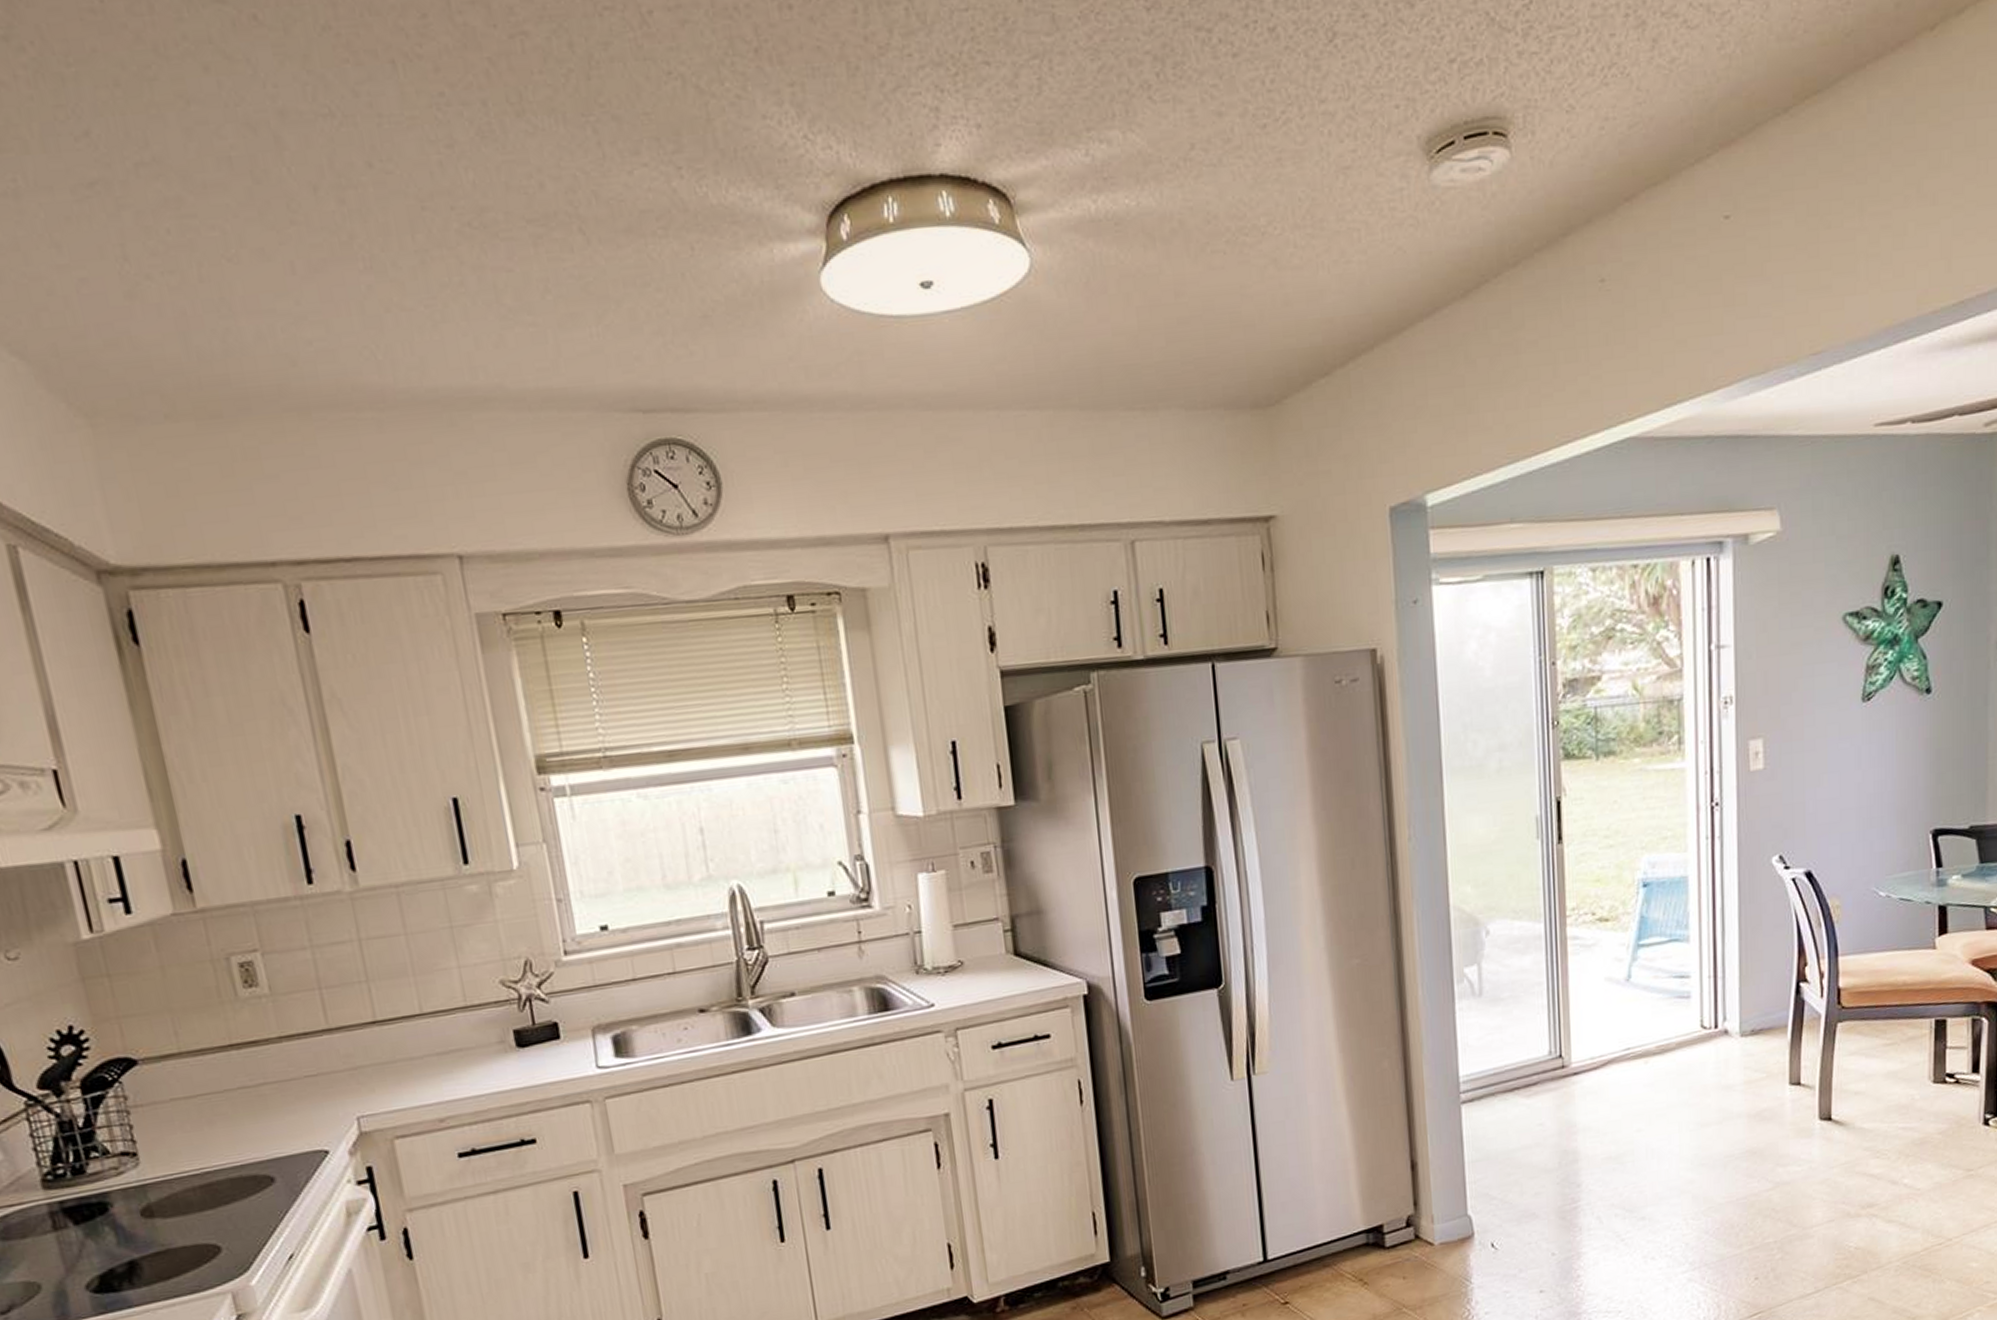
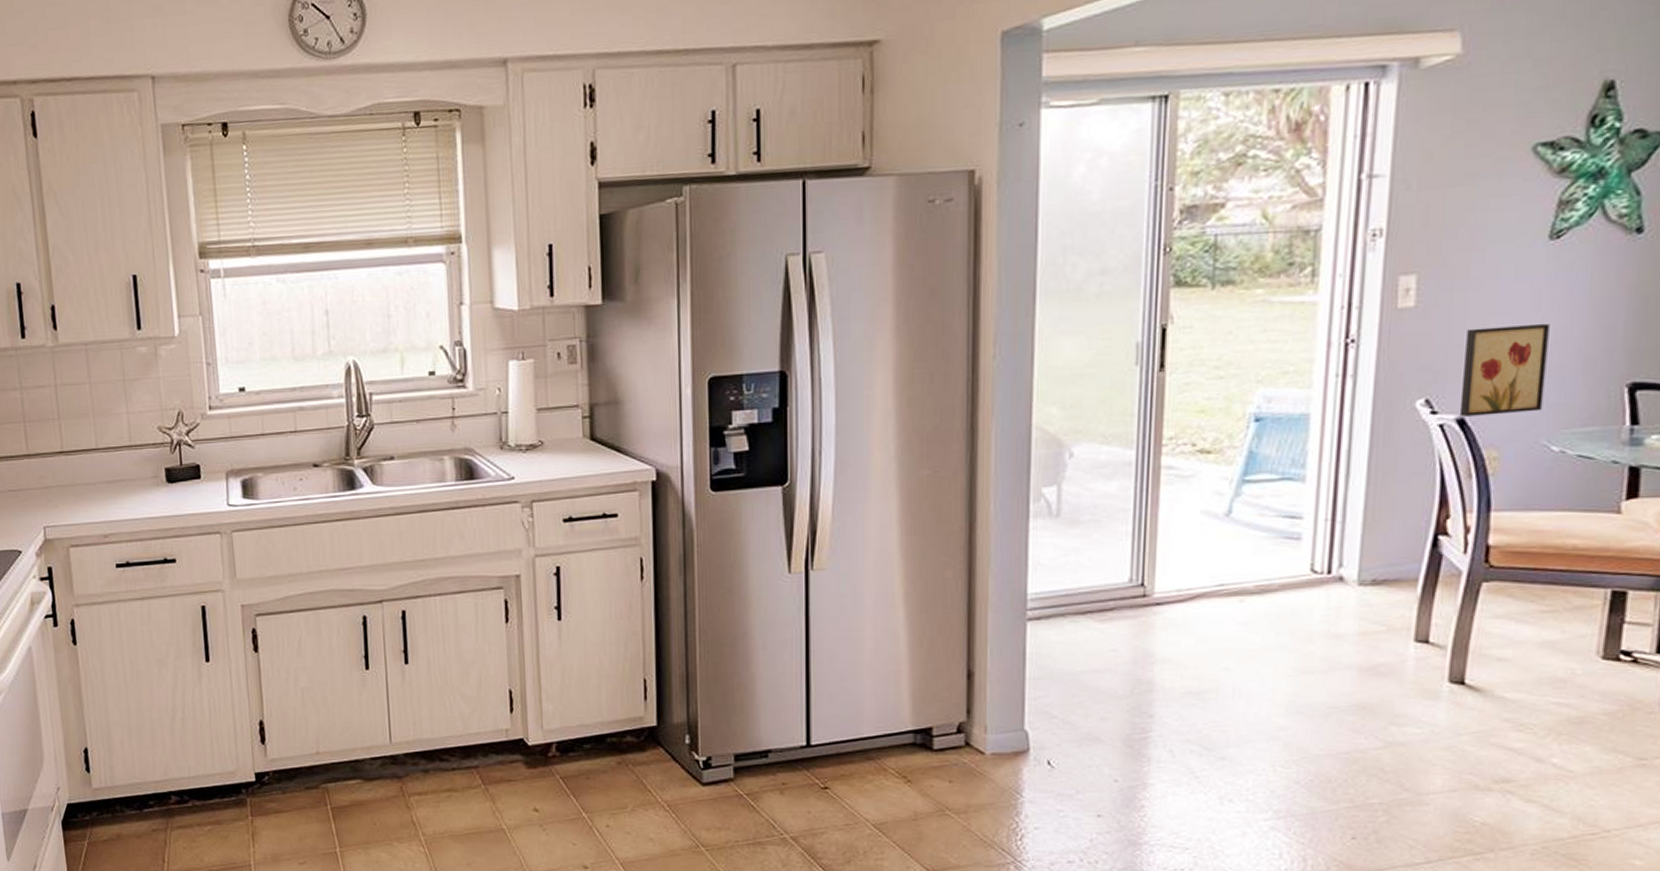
wall art: none [1806,779,1870,870] -> present [1459,323,1550,416]

